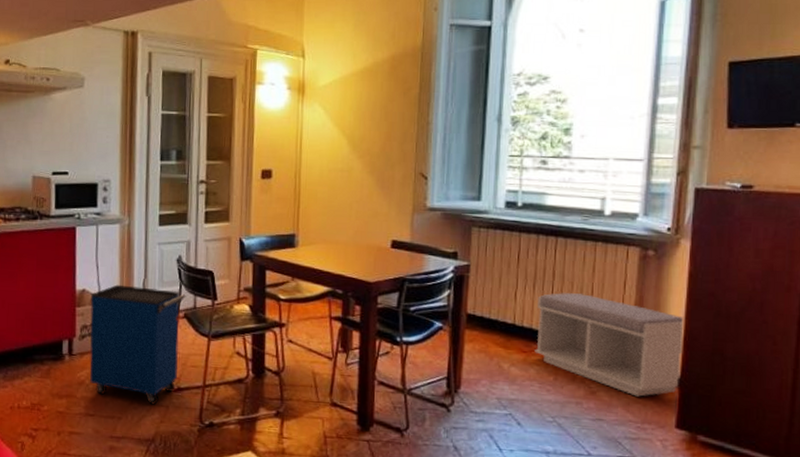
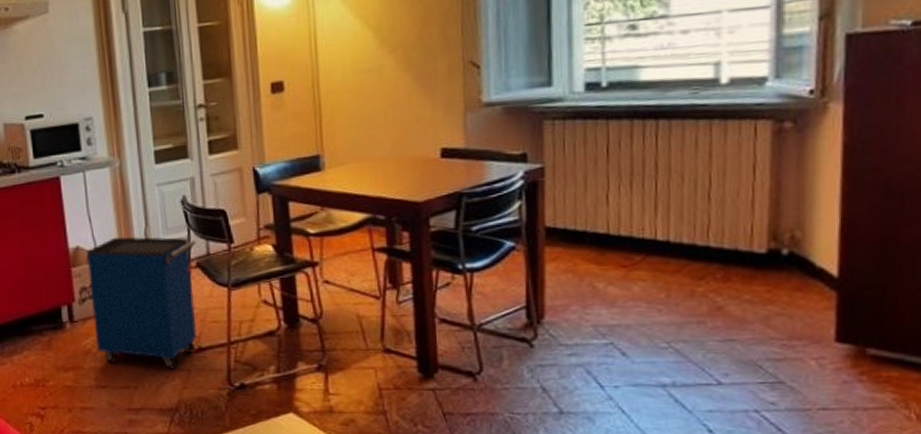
bench: present [534,293,686,397] -> none [637,187,842,308]

